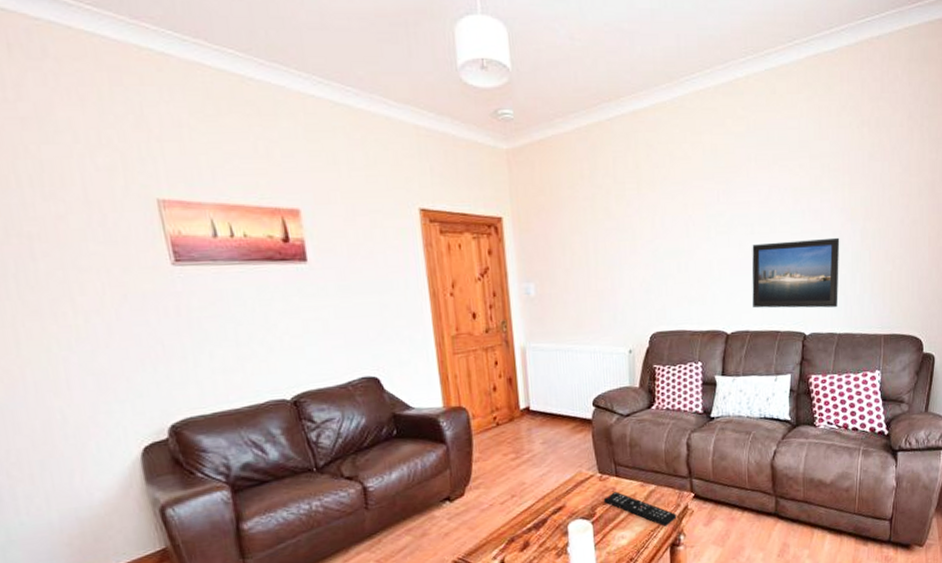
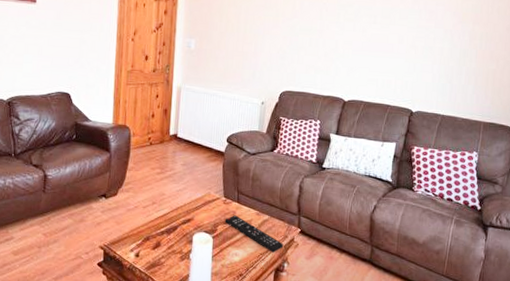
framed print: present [752,237,840,309] -> none [369,32,451,93]

